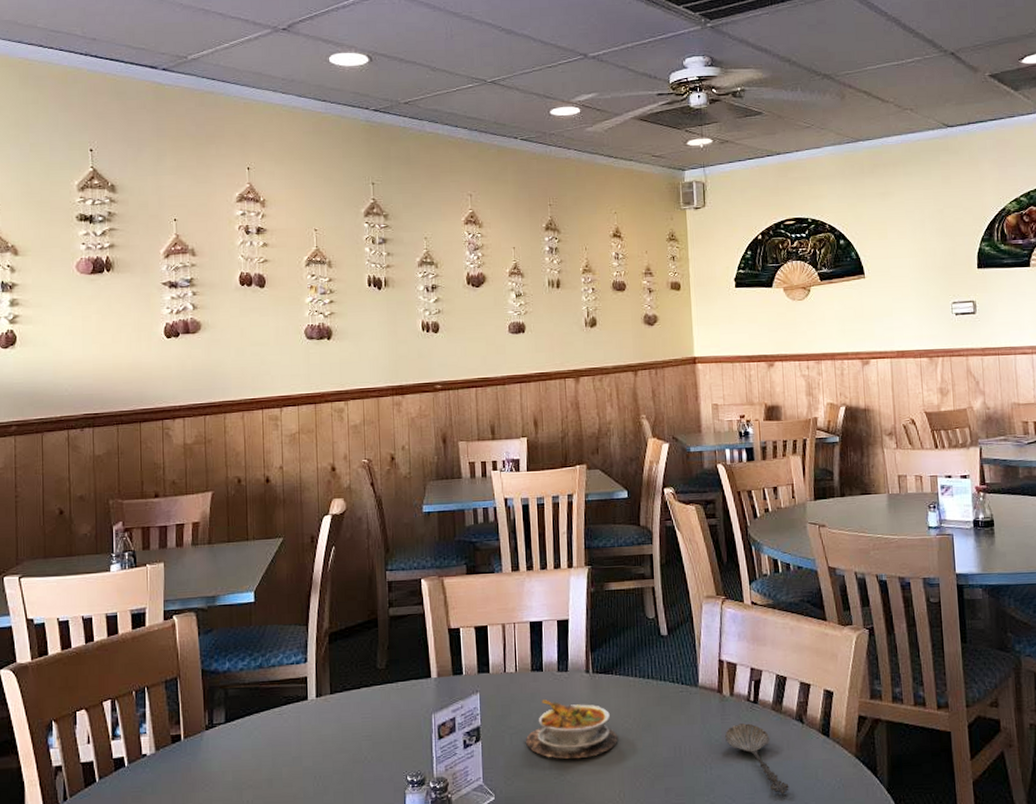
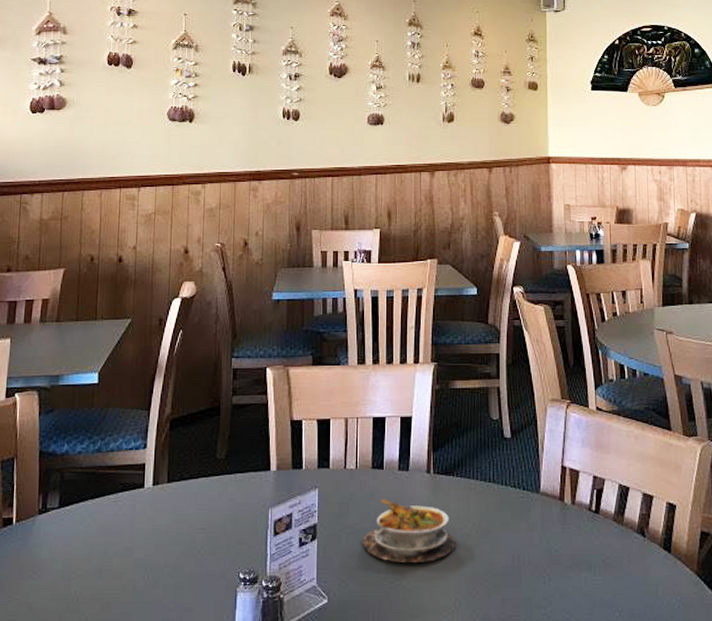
spoon: present [724,723,789,794] -> none [564,534,628,611]

